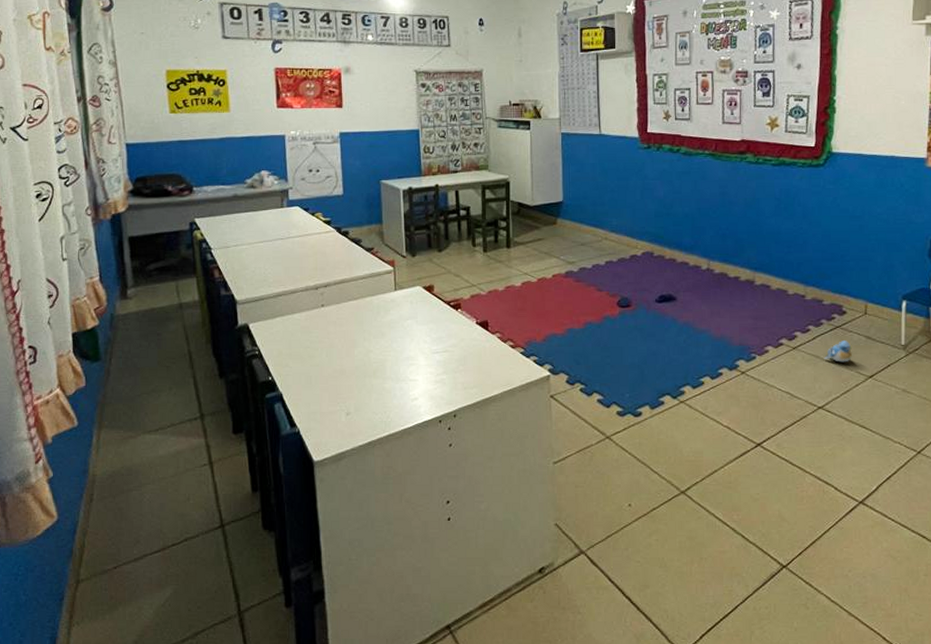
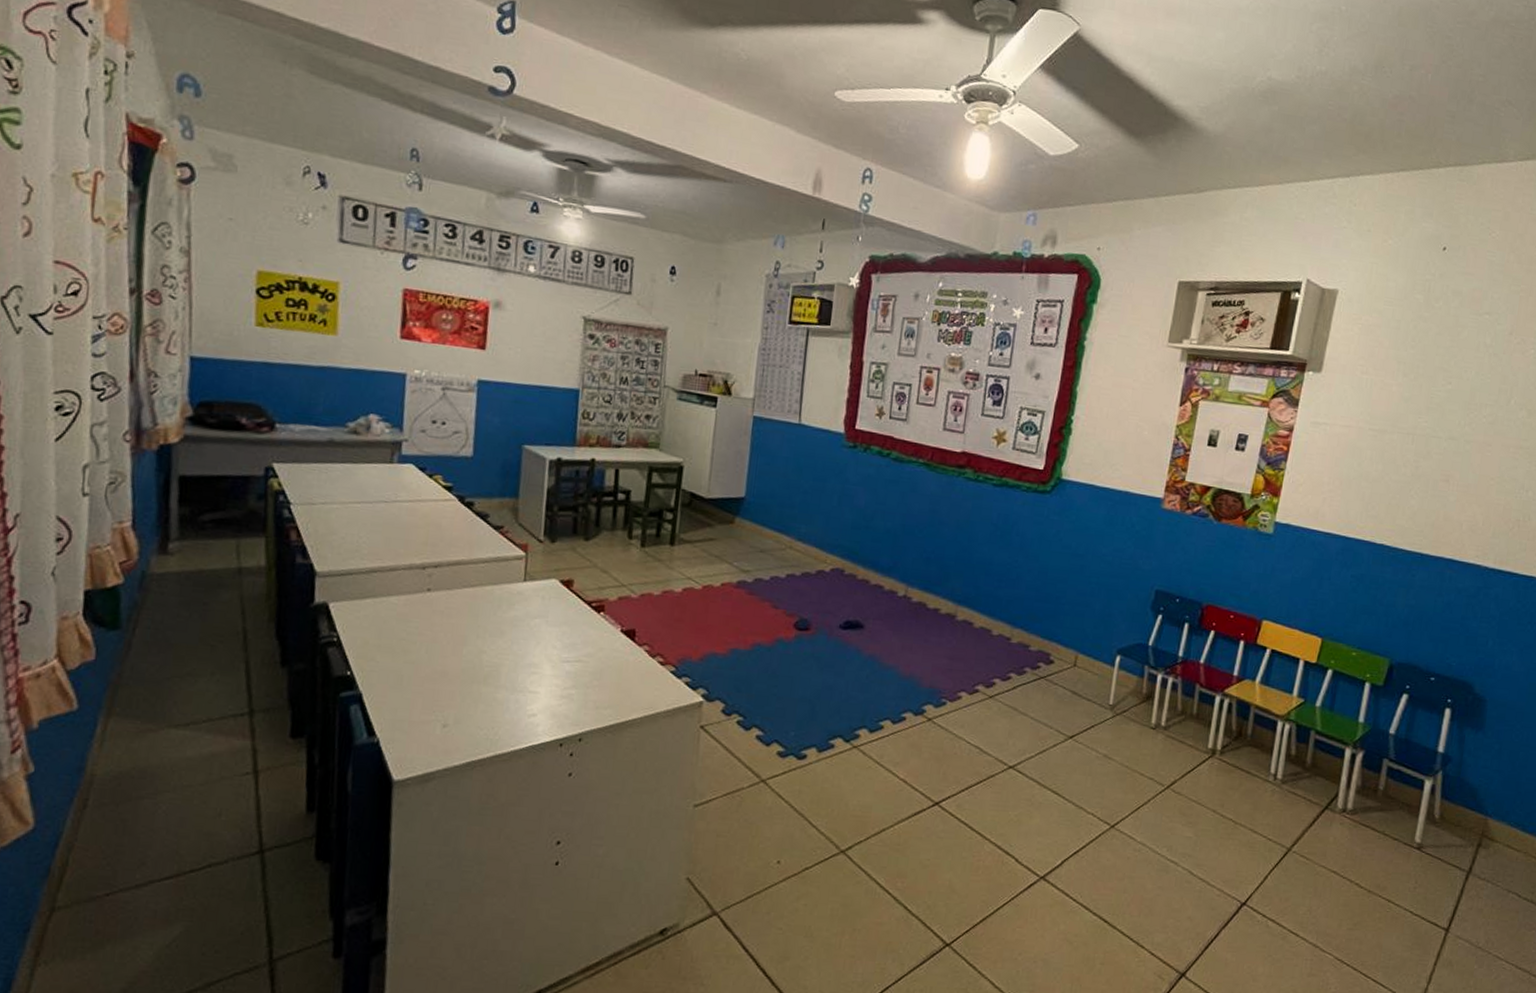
plush toy: present [824,341,852,363] -> none [1022,693,1055,719]

